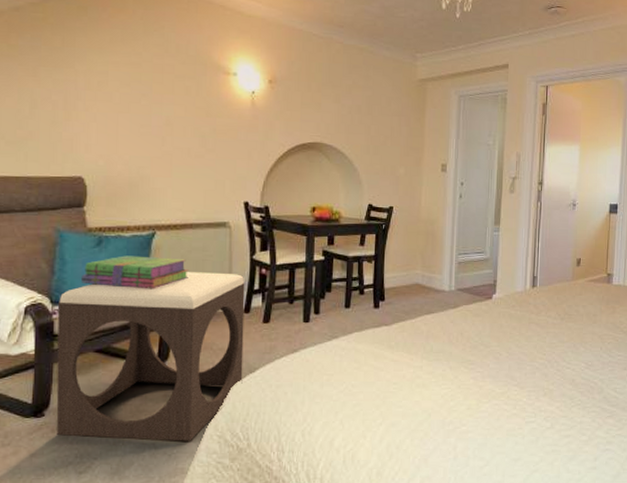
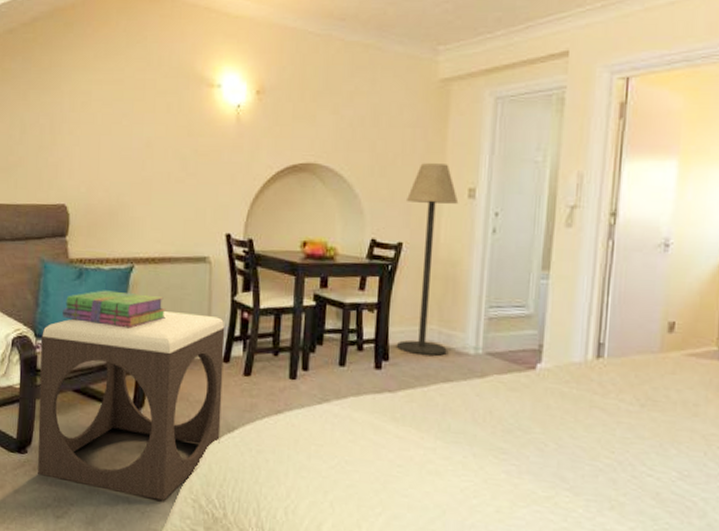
floor lamp: none [391,144,435,294] -> present [397,163,459,356]

